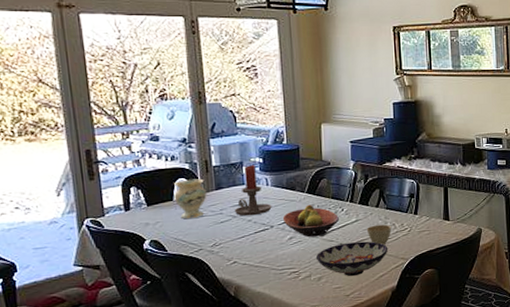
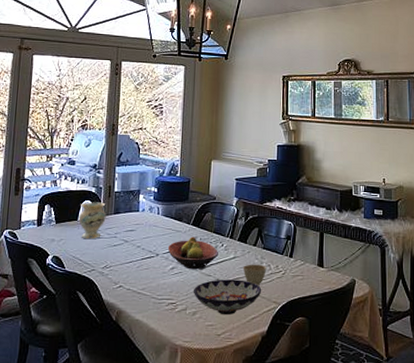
candle holder: present [234,164,272,217] -> none [126,193,160,242]

